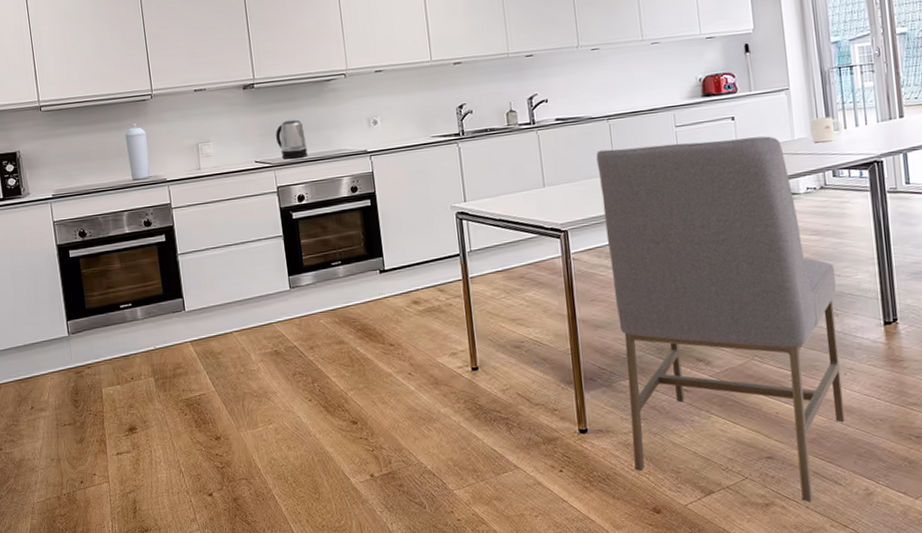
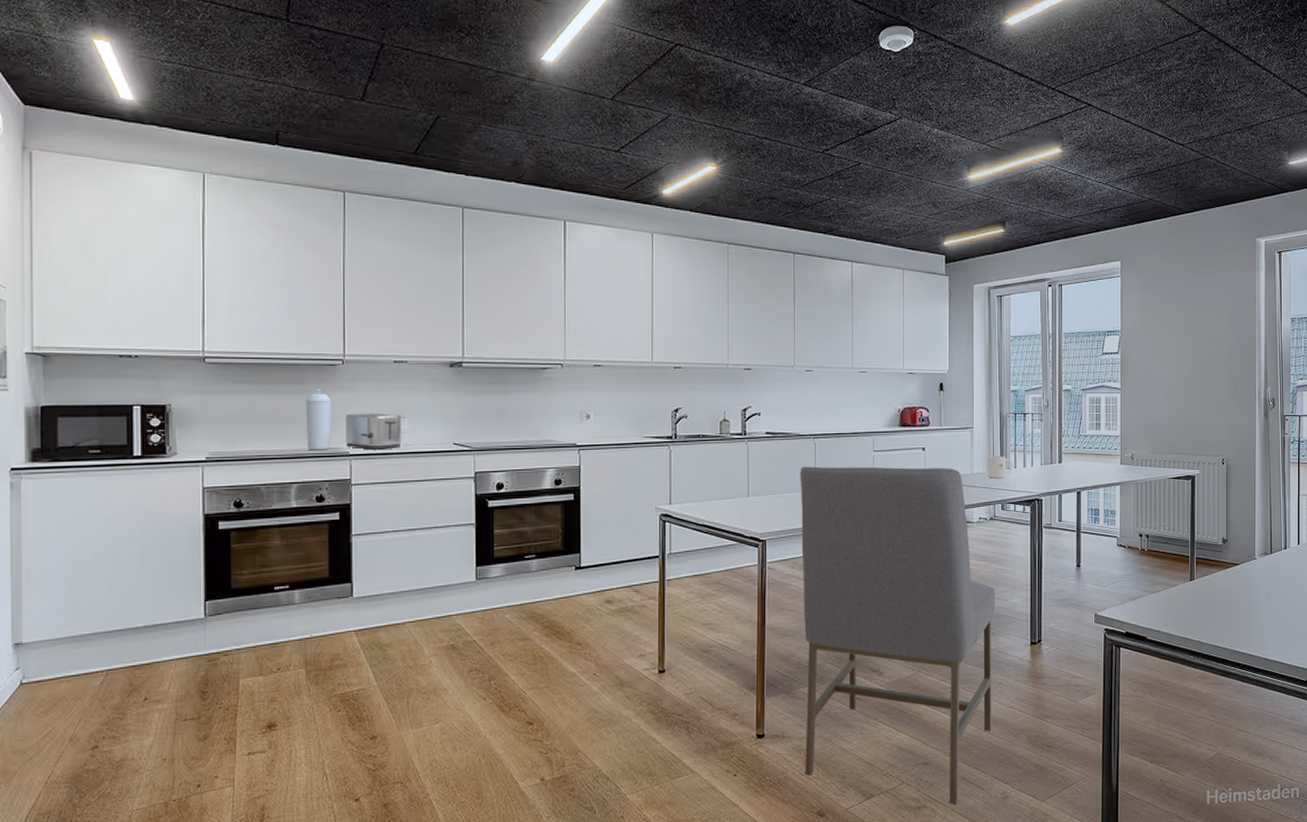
toaster: none [160,139,210,175] -> present [346,413,402,450]
kettle: present [276,119,309,160] -> none [480,404,513,445]

